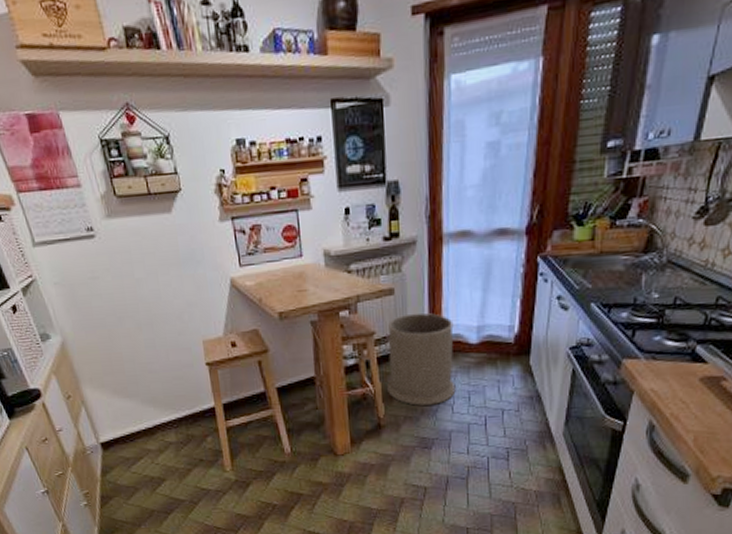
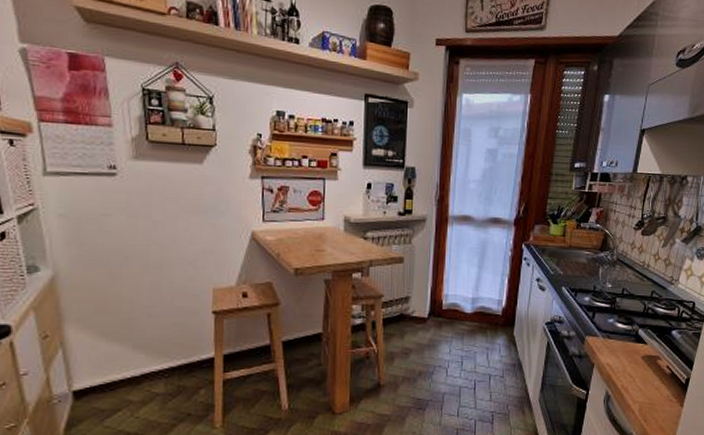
trash can: present [387,312,456,406] -> none [390,281,453,367]

